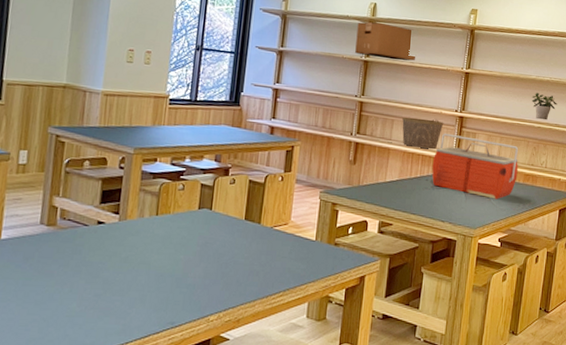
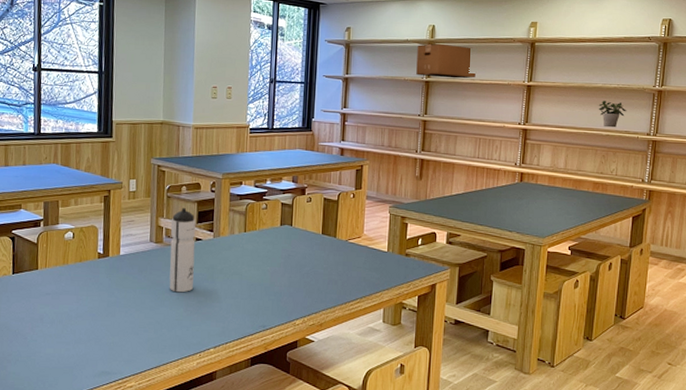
water bottle: none [60,186,99,285] -> present [169,208,196,293]
basket: present [402,117,444,150] -> none [465,132,508,163]
cooler: present [432,133,518,199] -> none [497,146,587,208]

